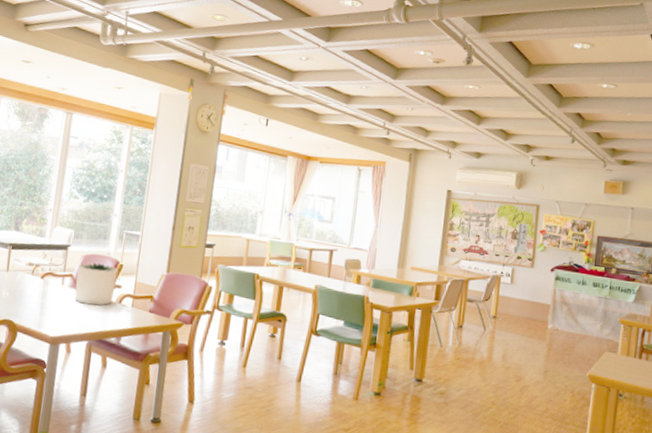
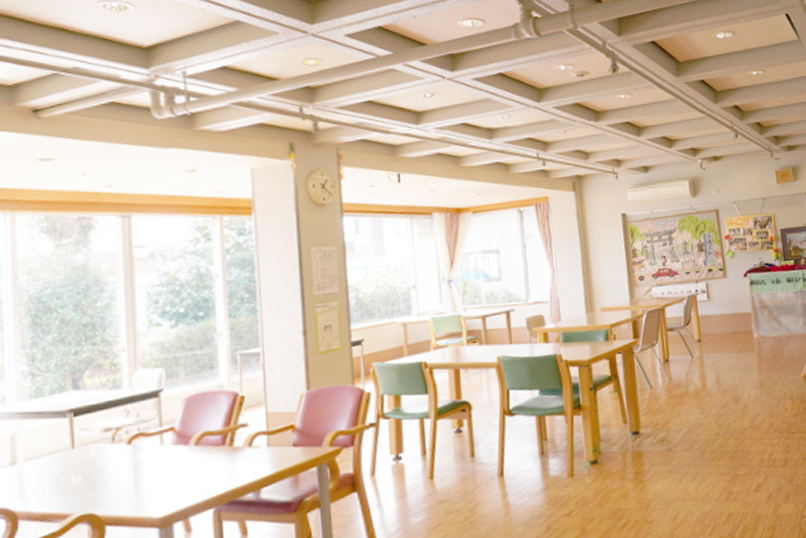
planter: present [75,262,118,306] -> none [180,401,239,462]

